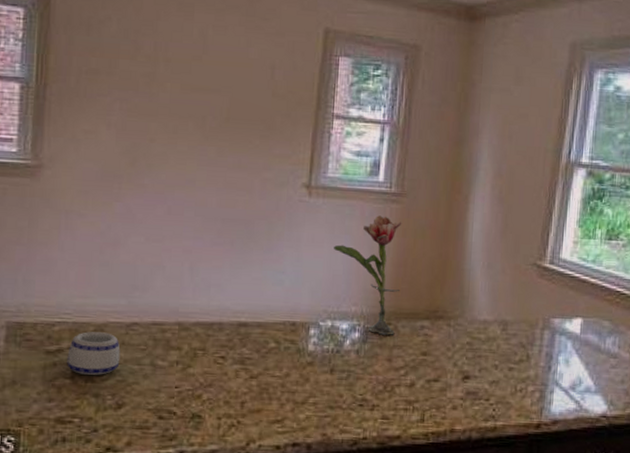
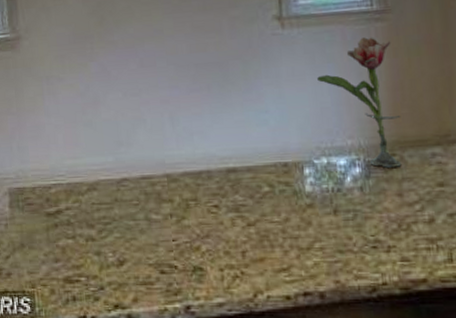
mug: present [67,331,121,375] -> none [66,190,116,234]

